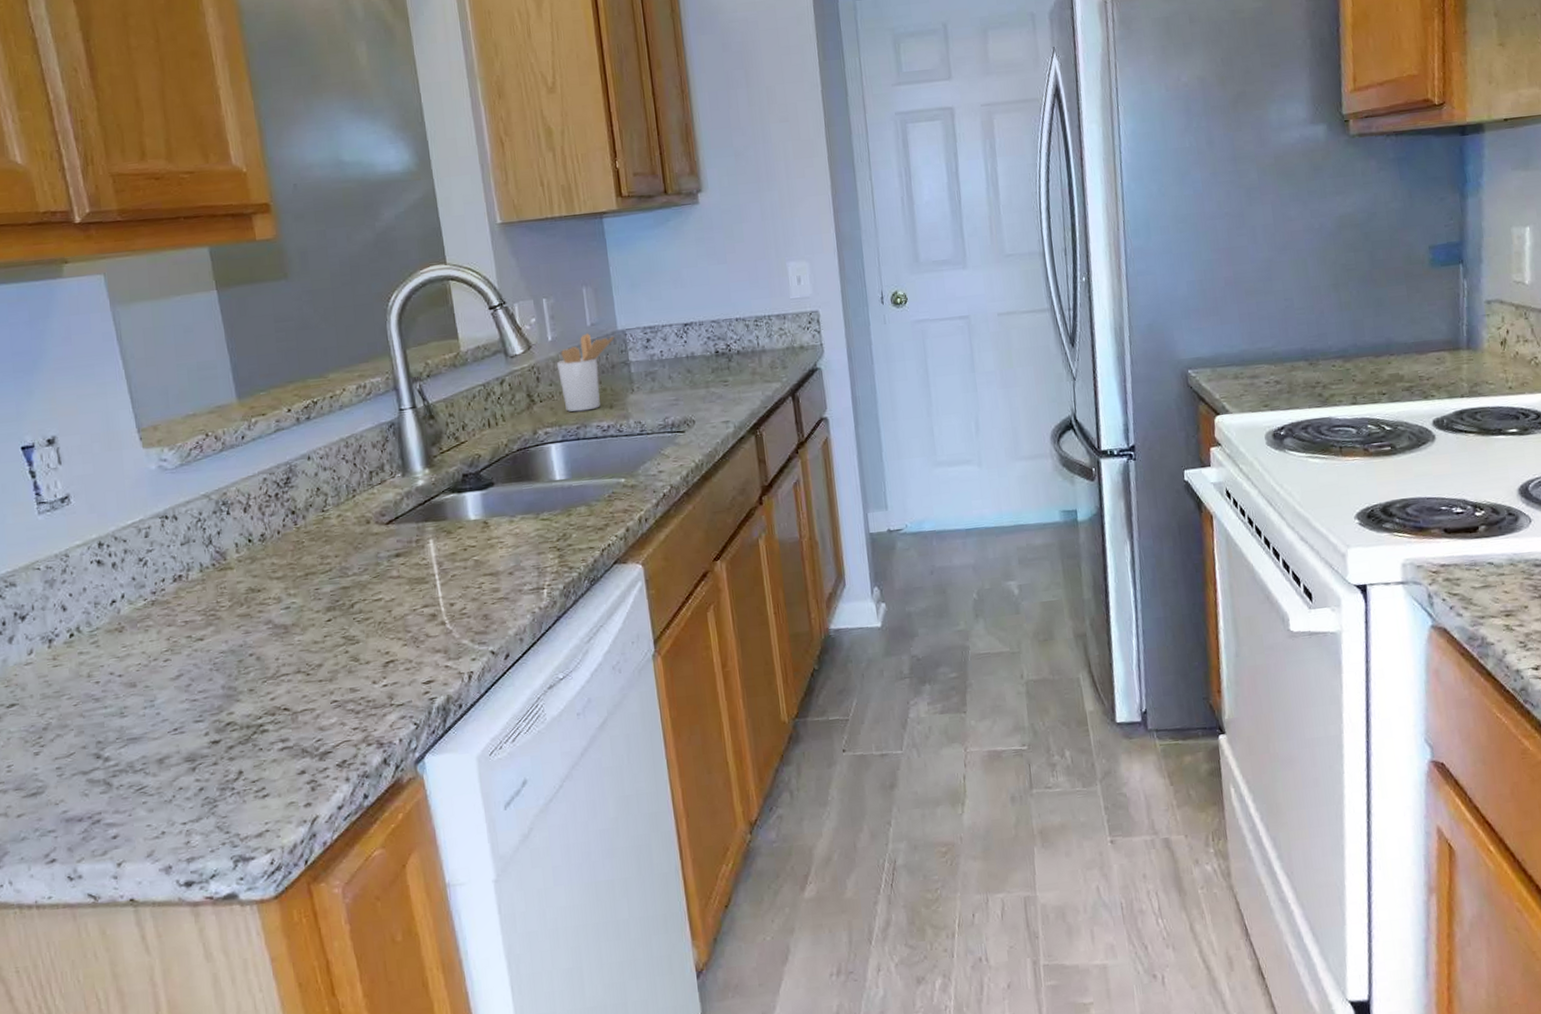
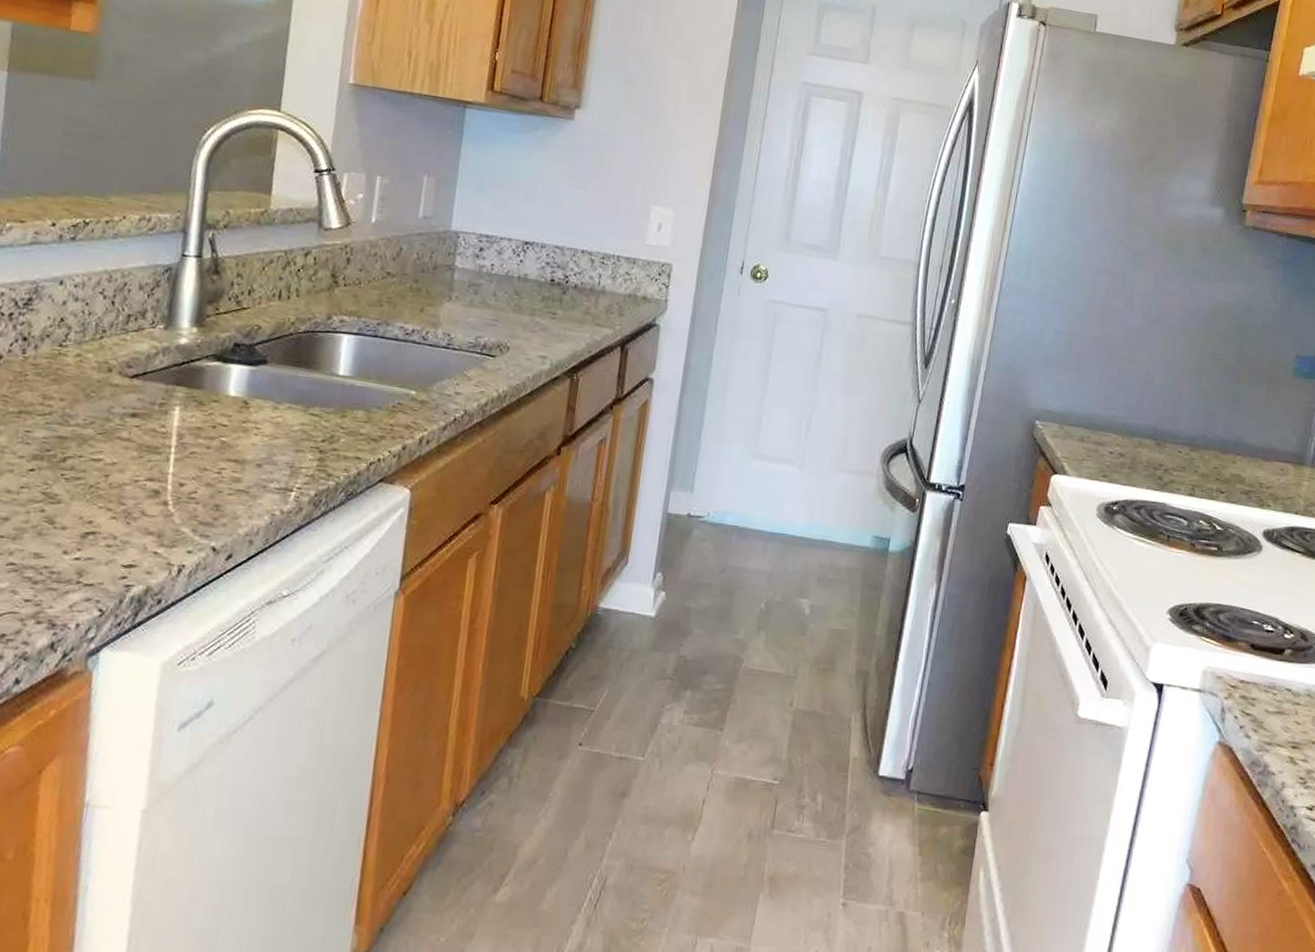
utensil holder: present [556,333,614,412] -> none [370,225,445,309]

